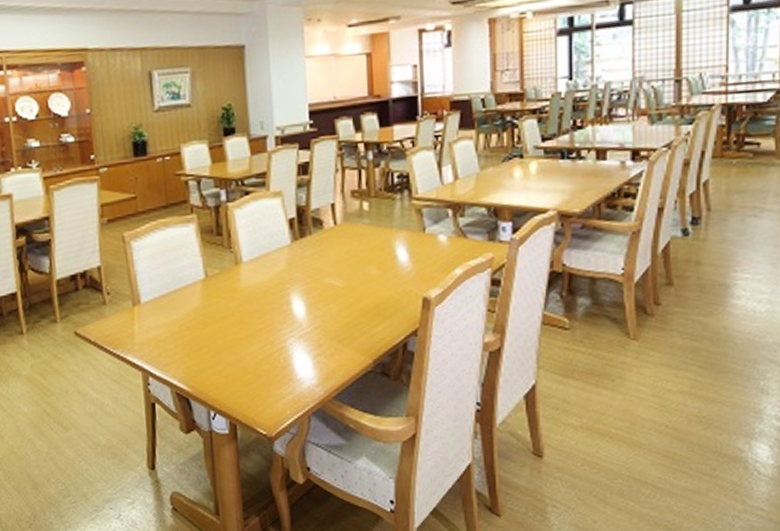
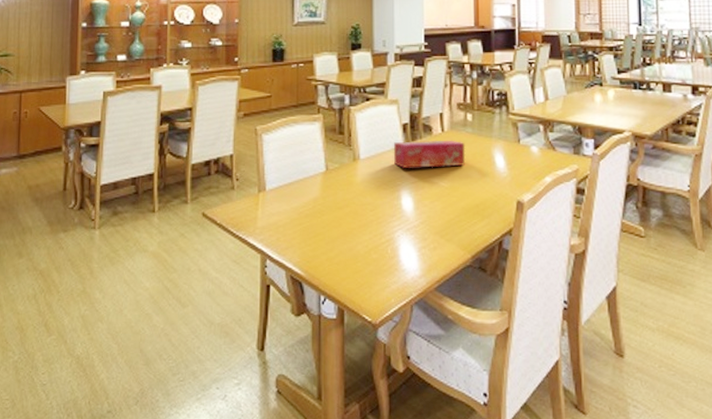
tissue box: none [279,234,363,269] -> present [393,140,466,168]

